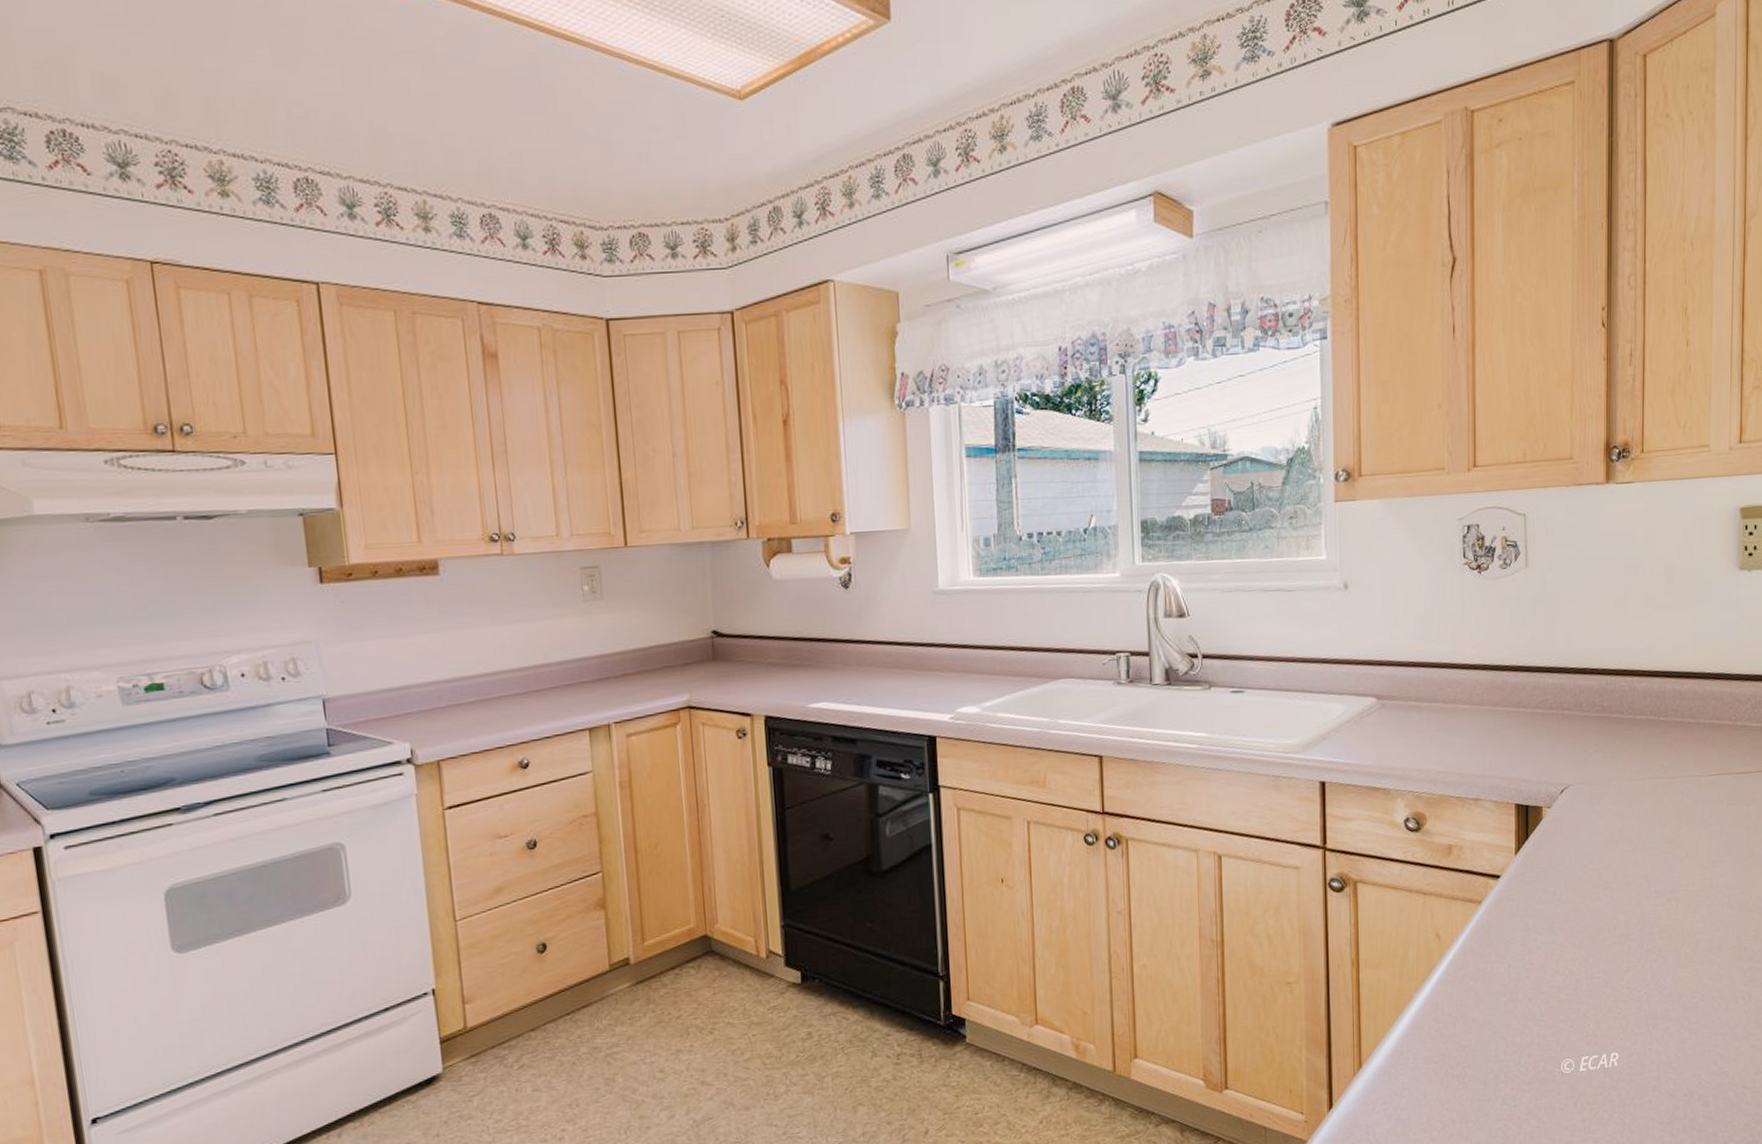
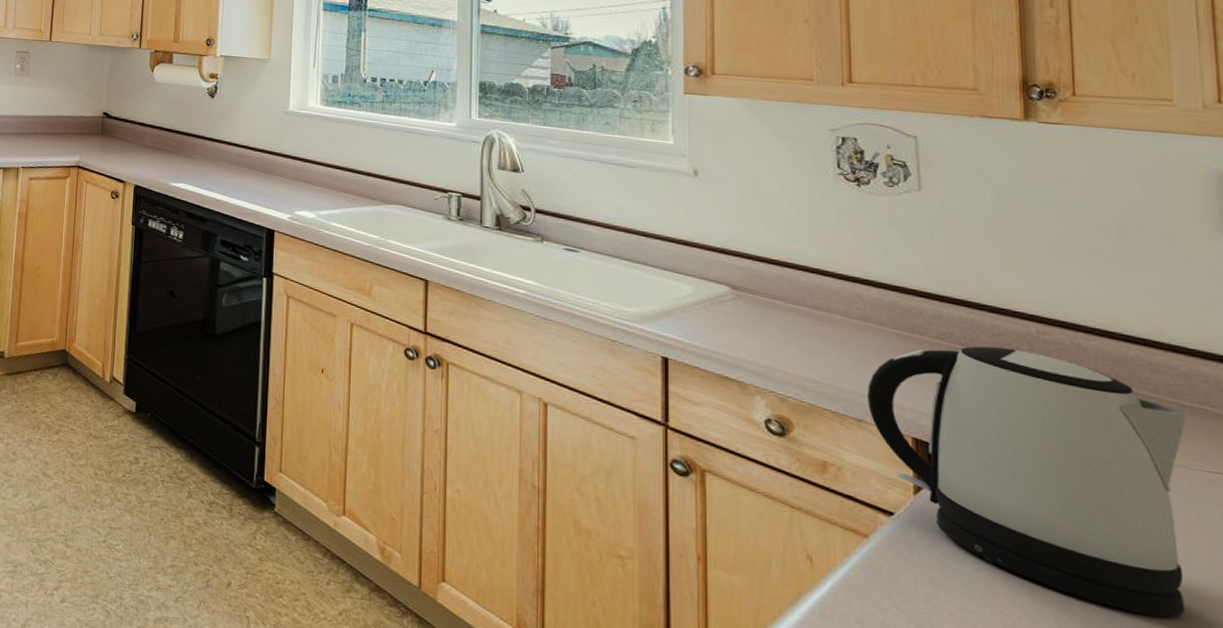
kettle: none [1482,703,1701,907] -> present [866,346,1187,618]

